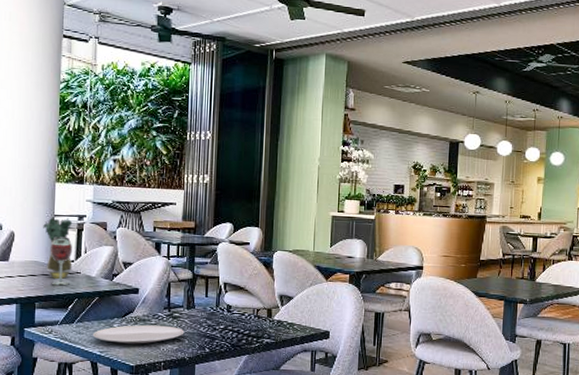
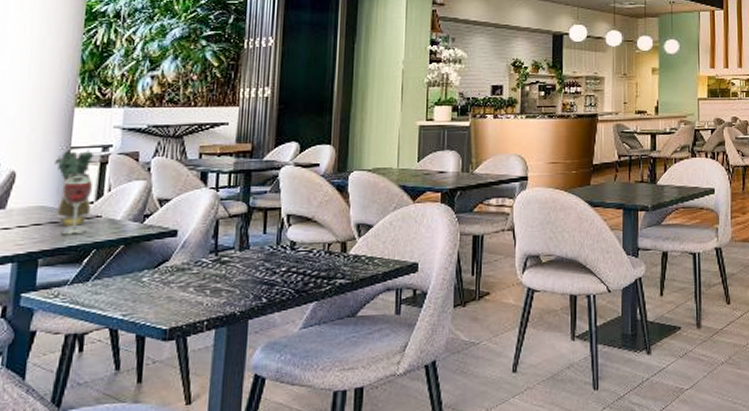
plate: present [92,324,185,344] -> none [113,273,236,302]

